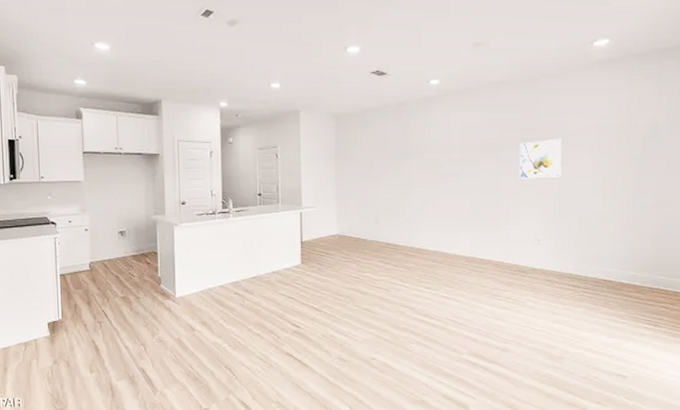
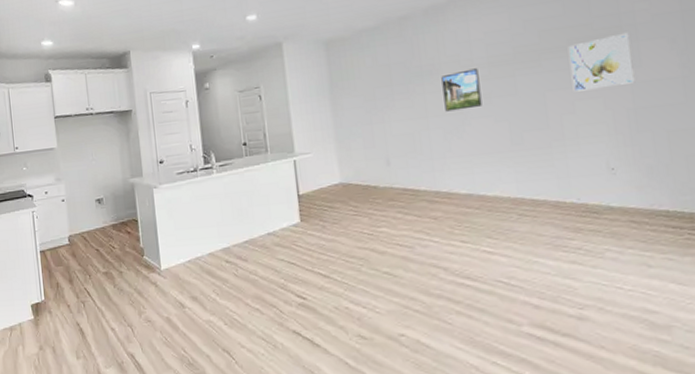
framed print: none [425,152,453,184] -> present [441,68,482,112]

